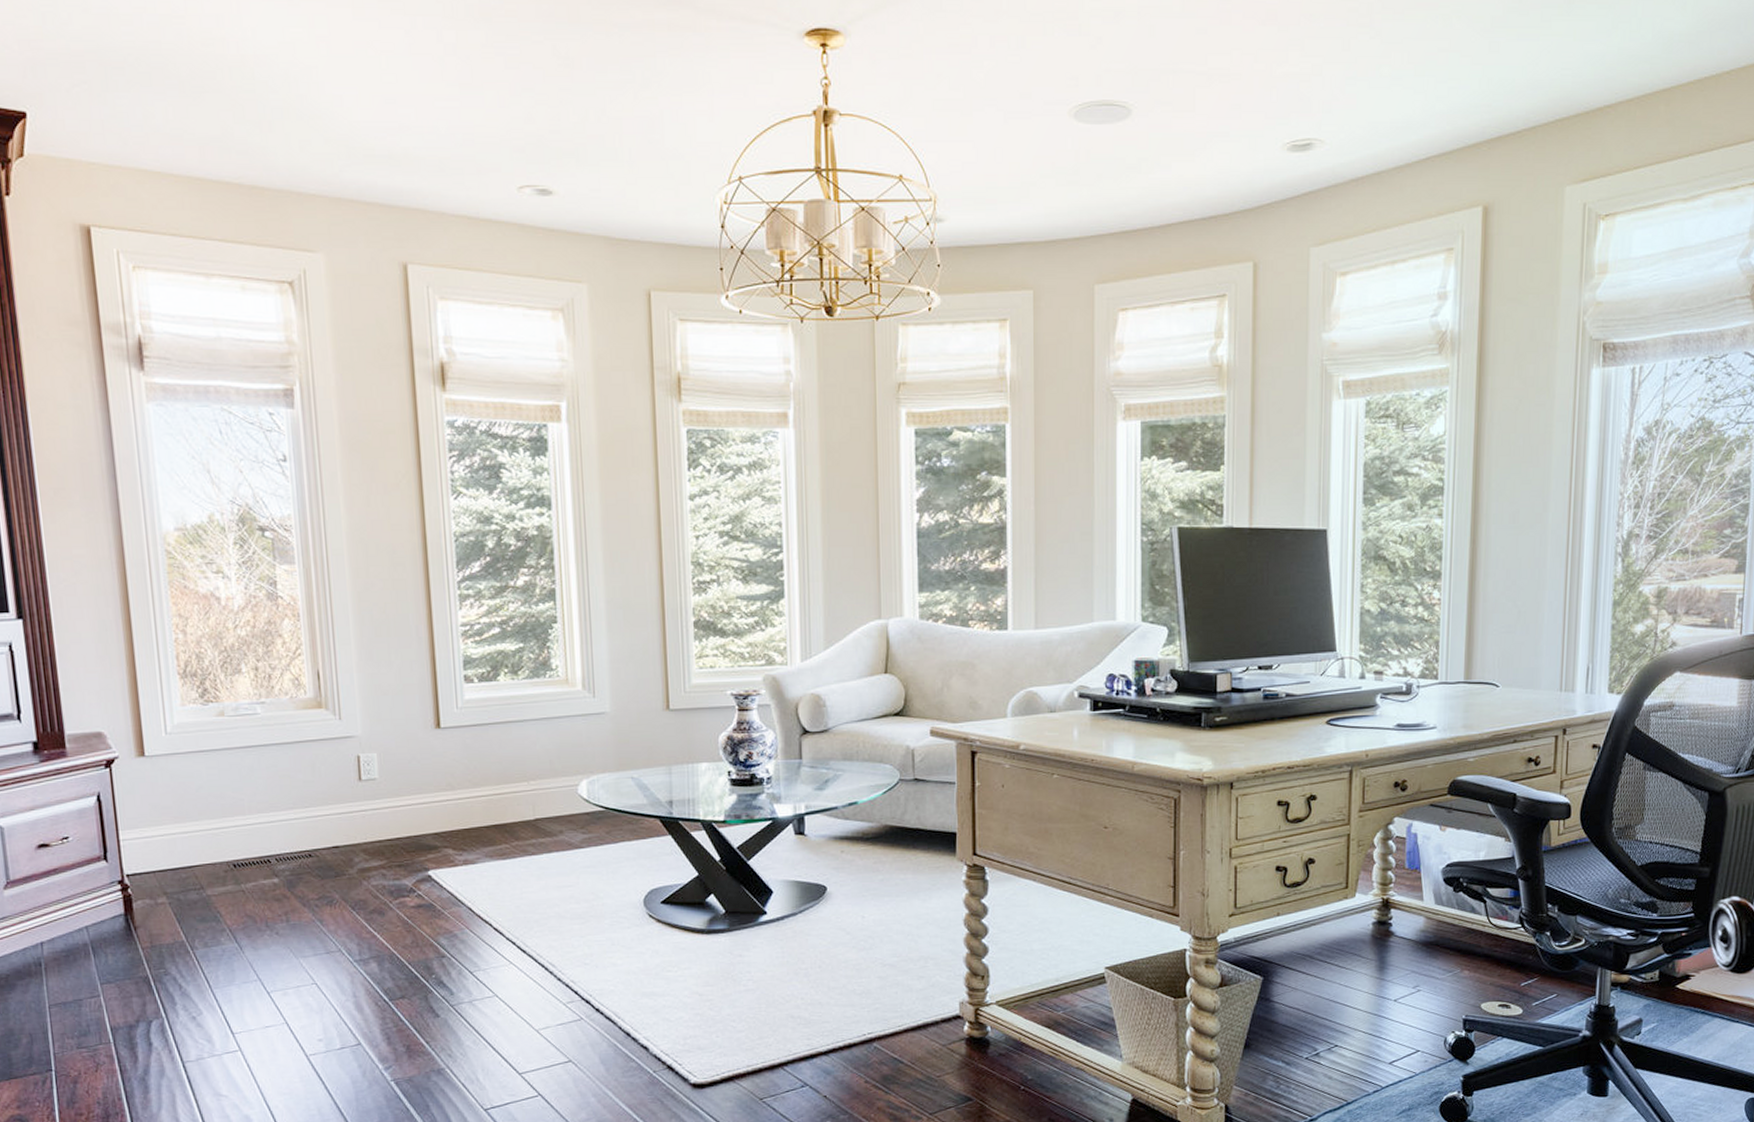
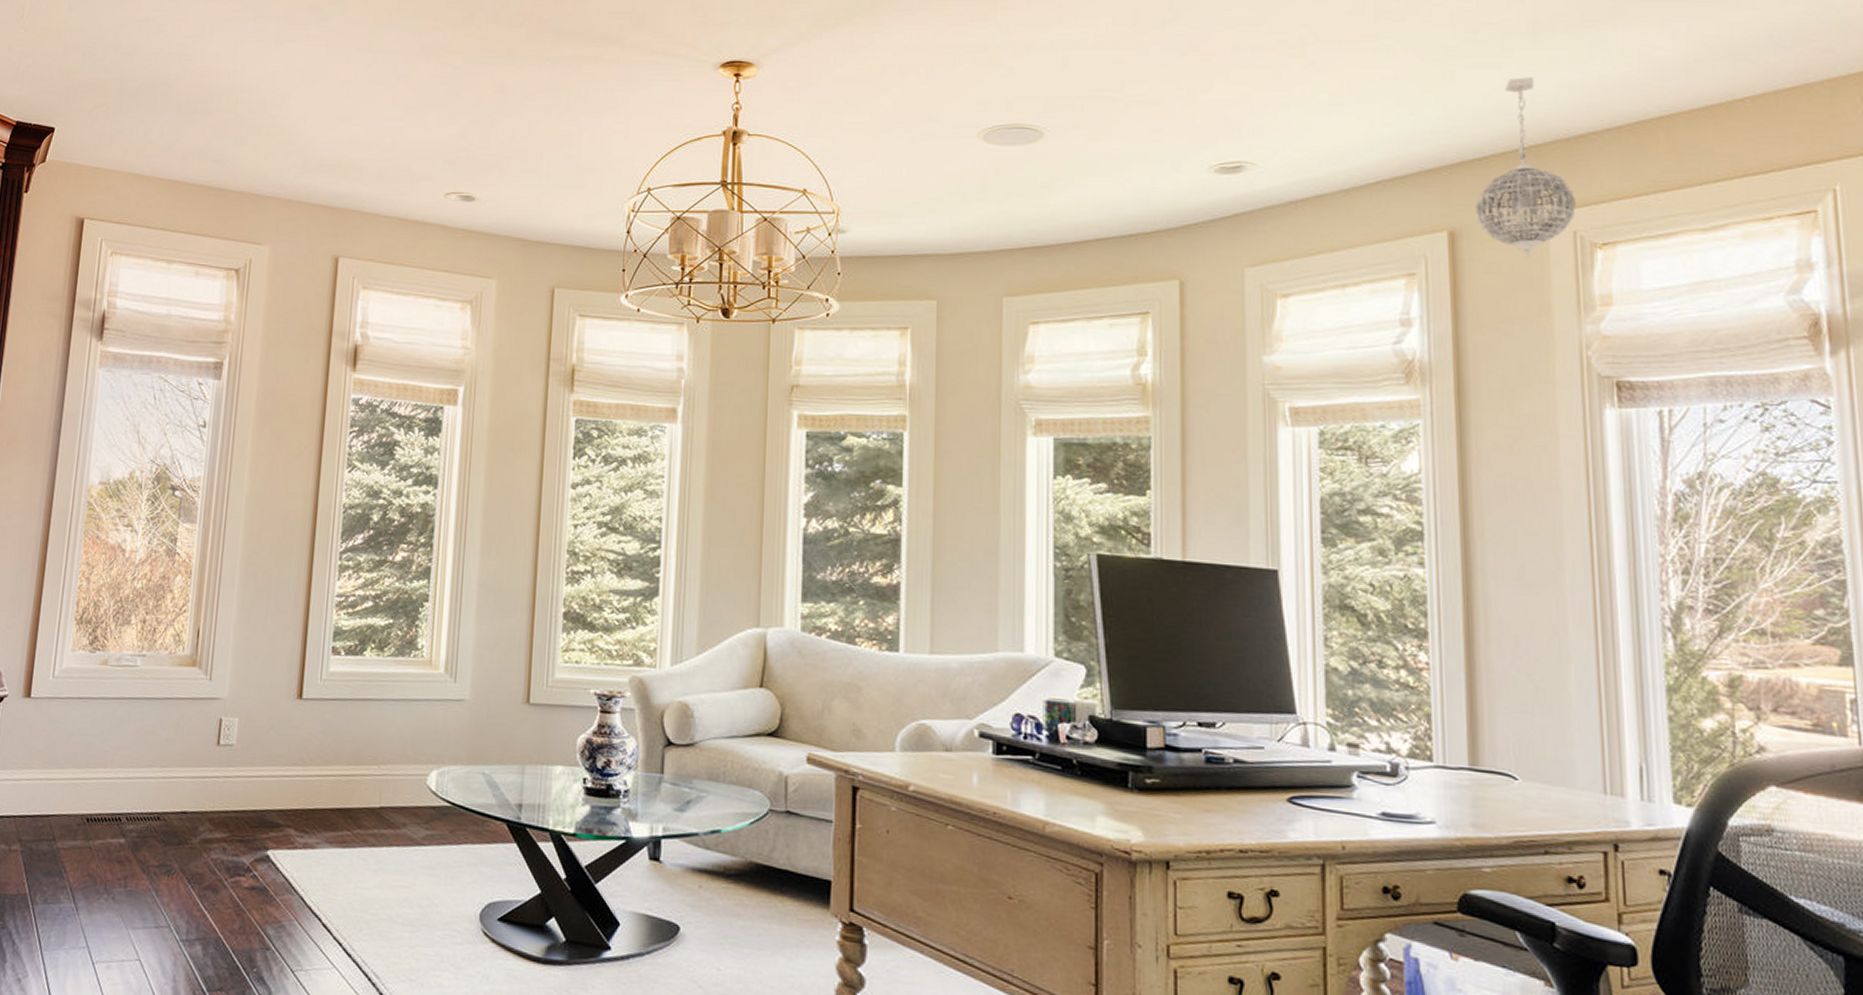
pendant light: none [1507,49,1589,231] -> present [1475,77,1577,258]

